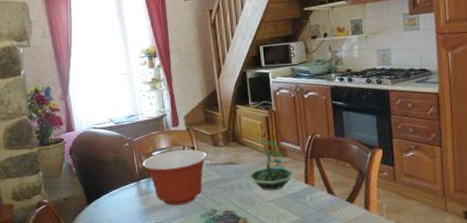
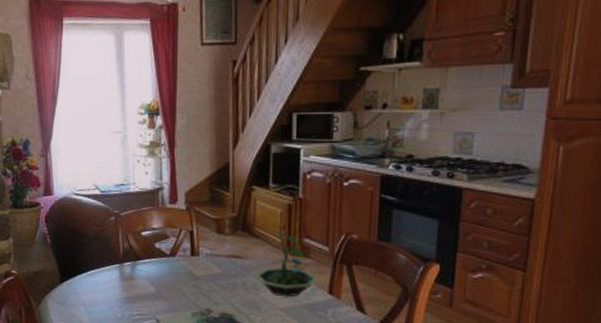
mixing bowl: present [142,149,208,206] -> none [128,232,209,298]

